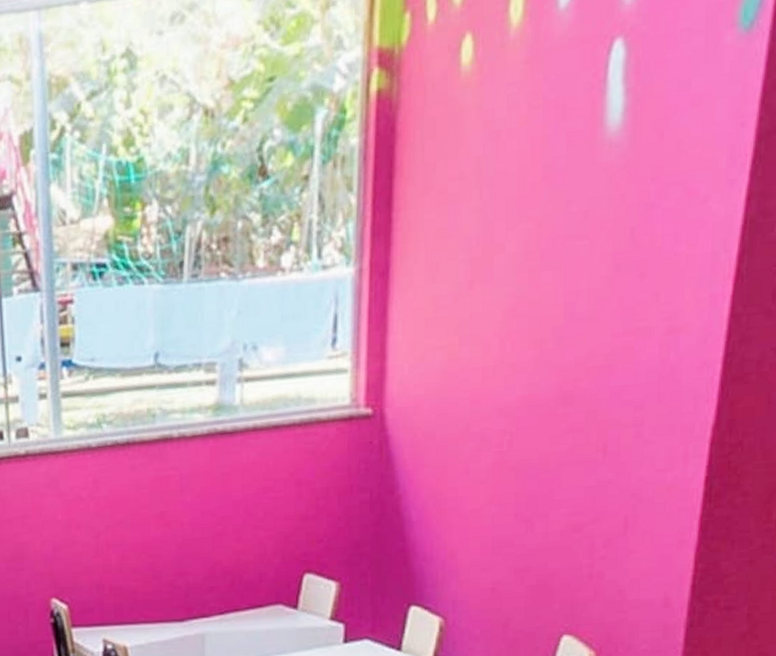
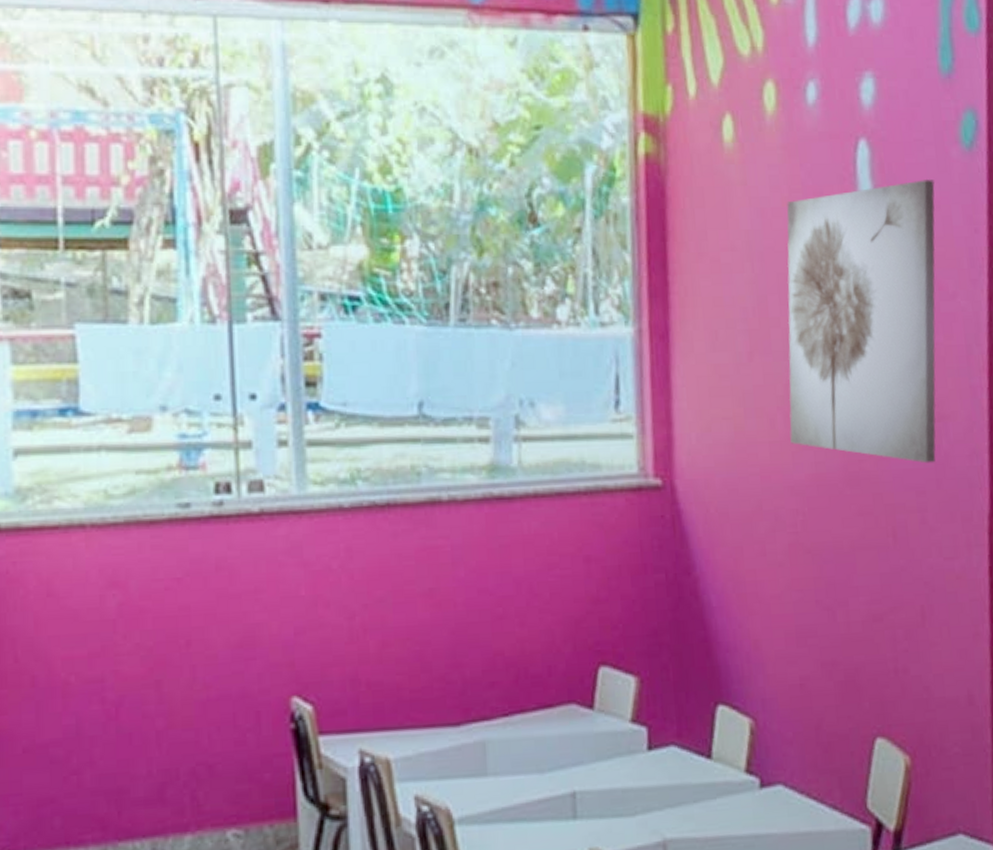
wall art: none [504,72,699,379] -> present [787,178,937,464]

